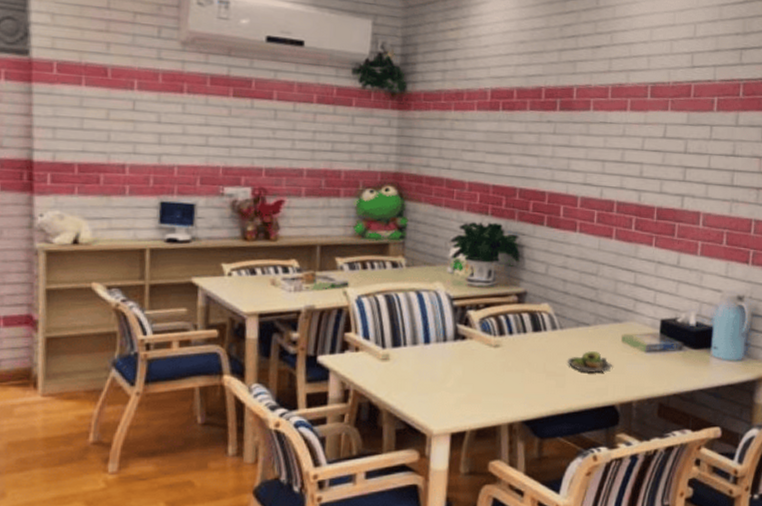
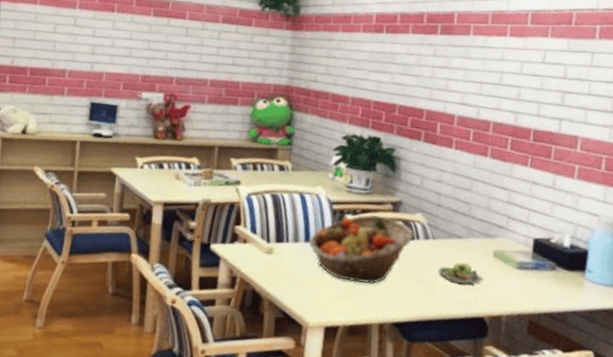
fruit basket: none [428,309,541,383] -> present [308,214,414,284]

